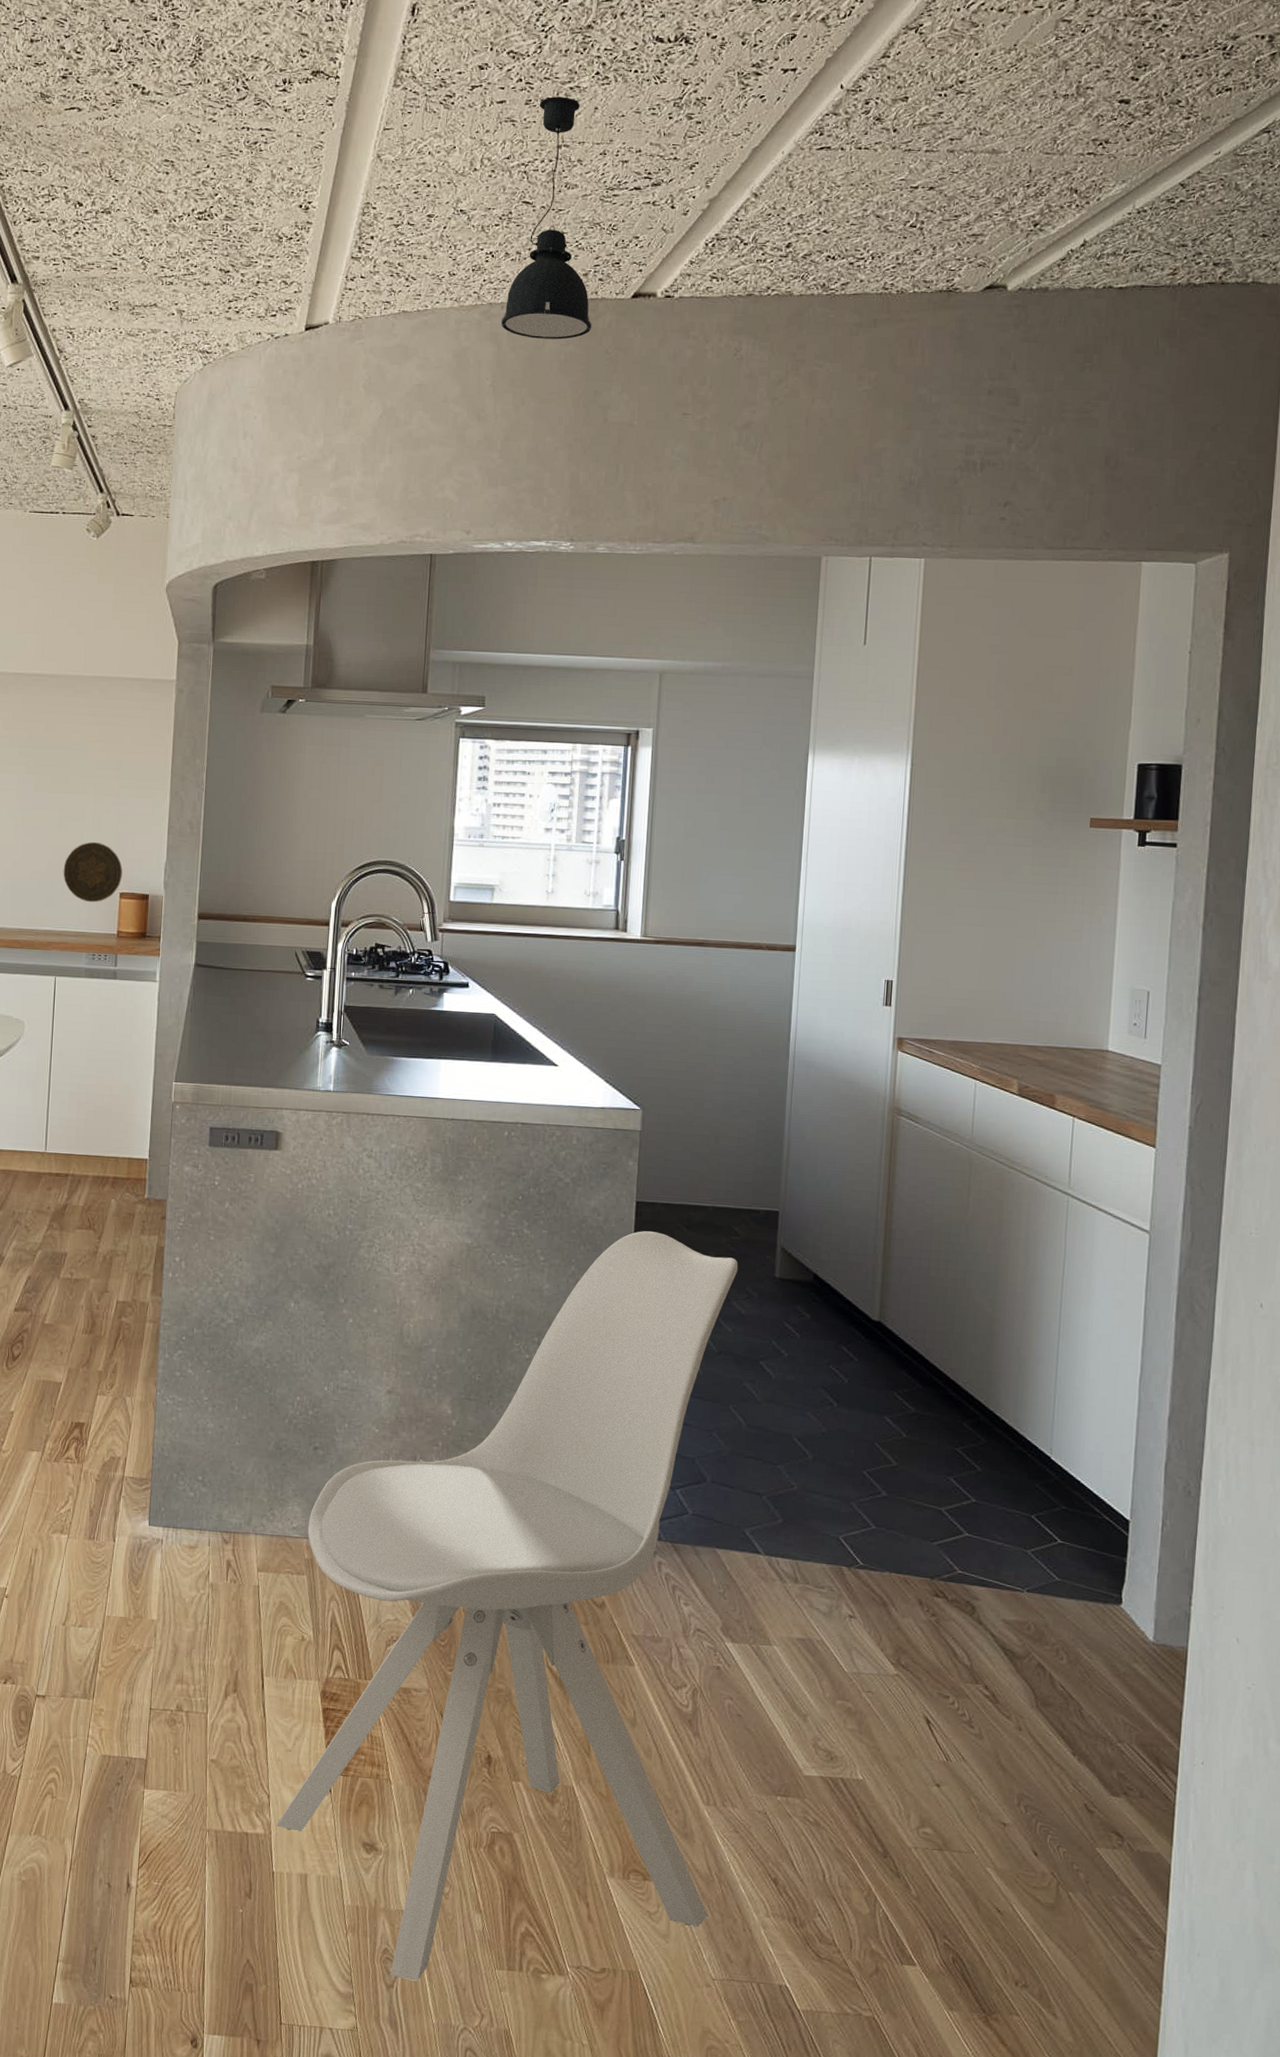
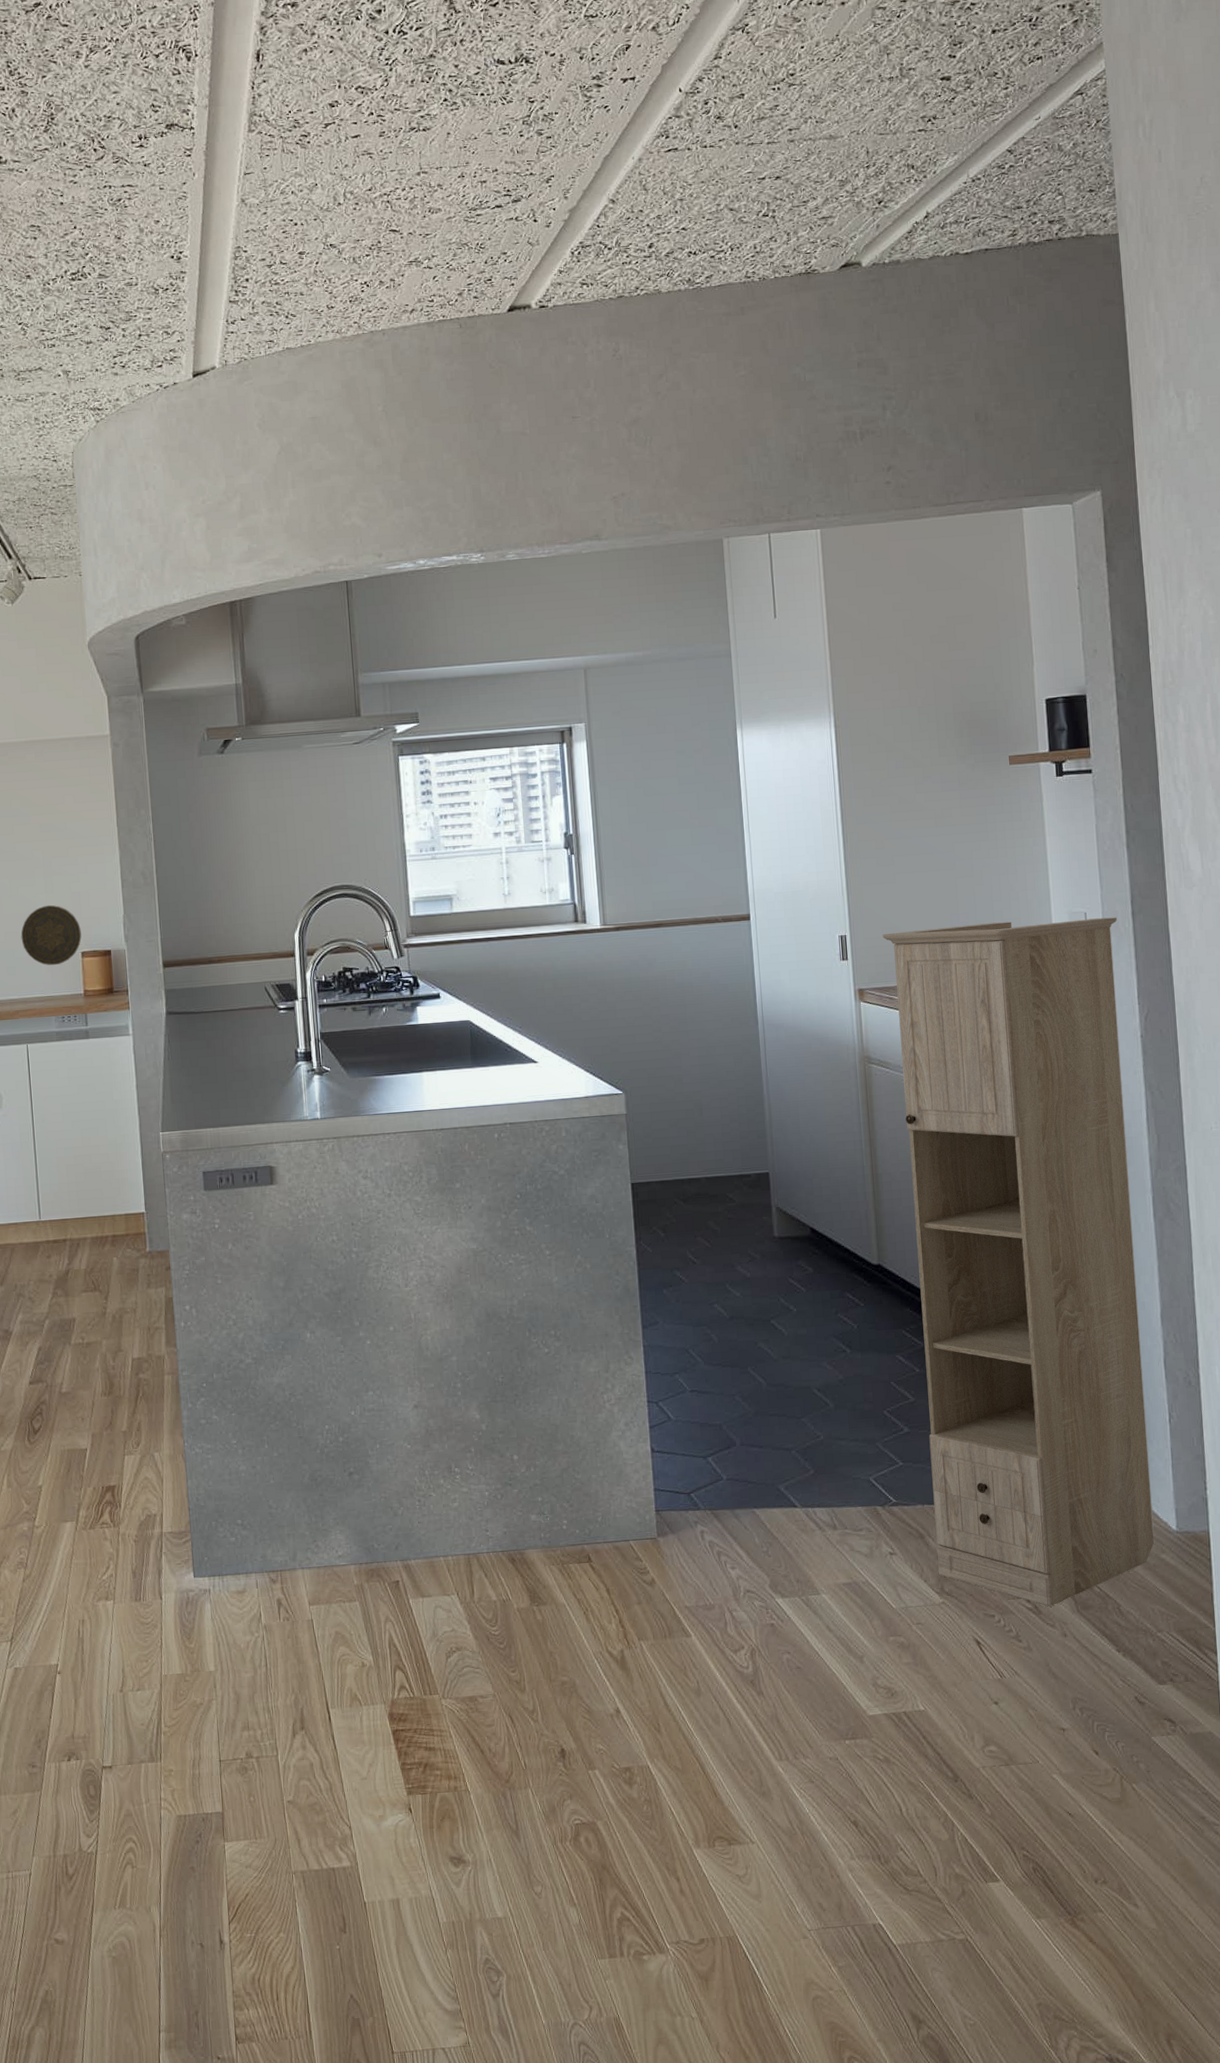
chair: present [276,1231,739,1981] -> none [353,1210,796,1986]
pendant light: present [501,97,592,340] -> none [384,125,473,361]
storage cabinet: none [897,984,1181,1698] -> present [882,917,1154,1607]

